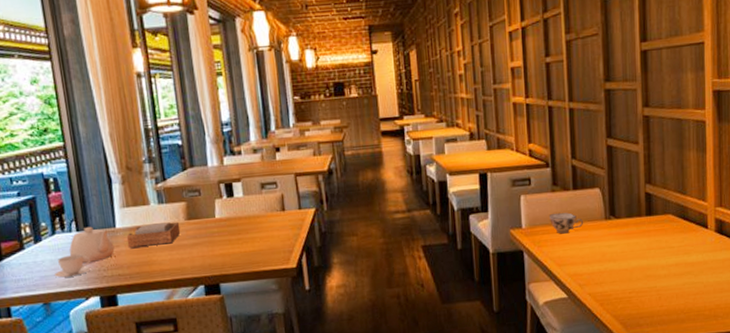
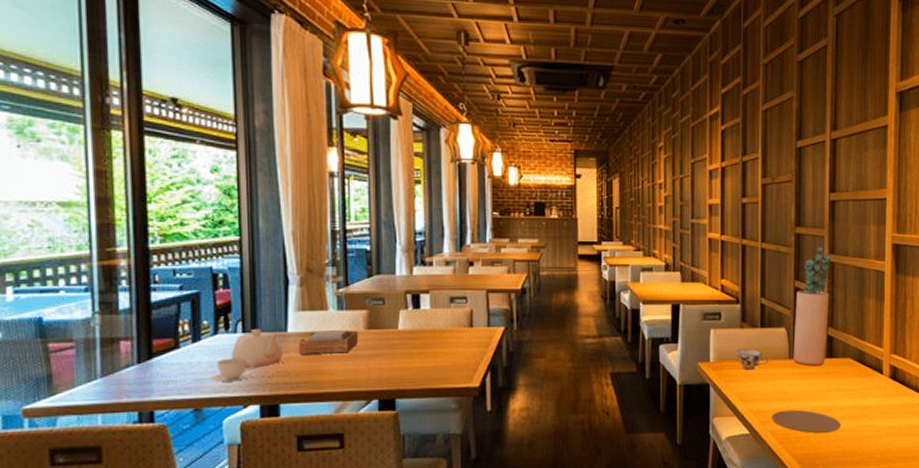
plate: none [590,270,664,294] -> present [772,409,841,433]
vase: none [609,95,646,226] -> present [793,241,832,366]

